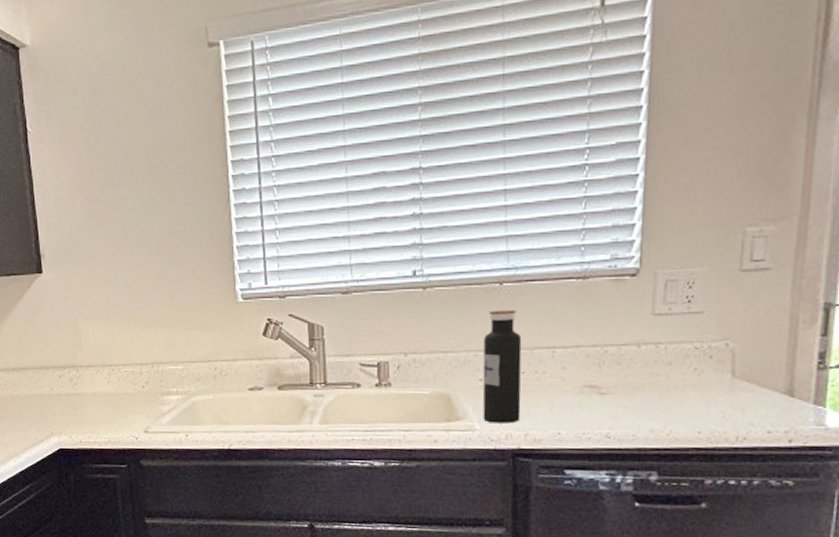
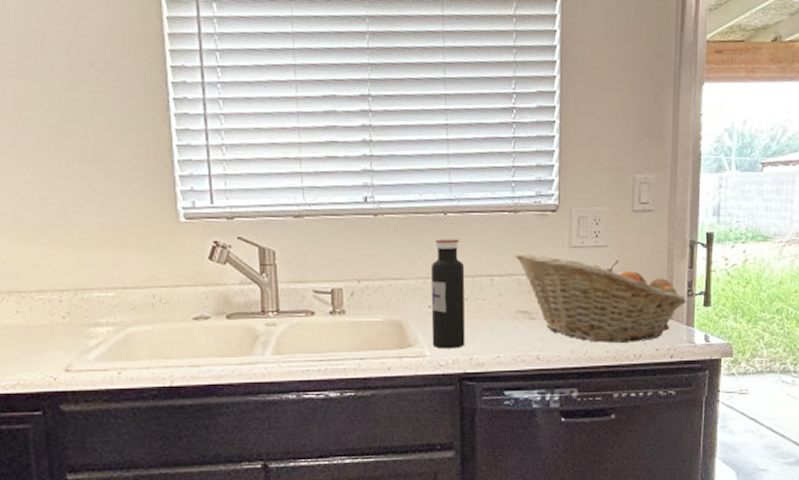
fruit basket: none [582,320,817,423] -> present [515,251,687,343]

